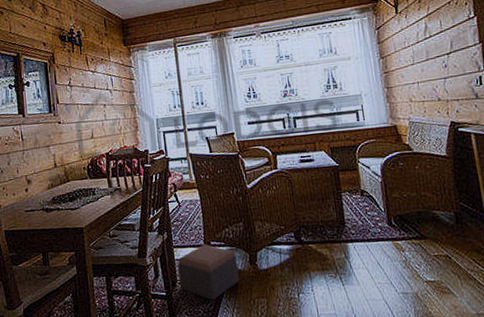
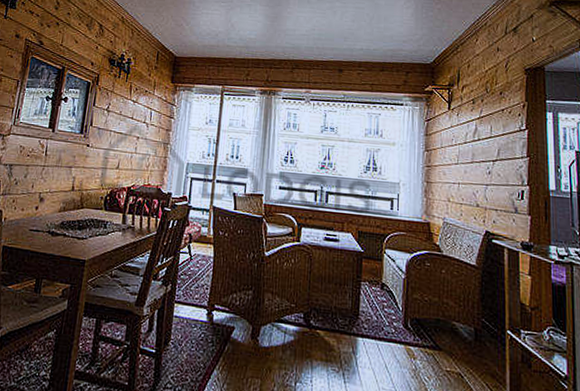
footstool: present [178,245,239,300] -> none [172,306,238,369]

